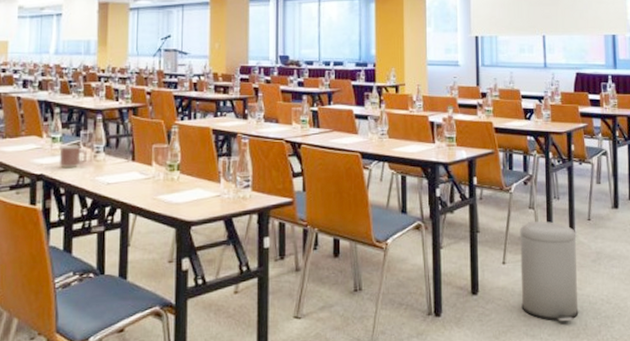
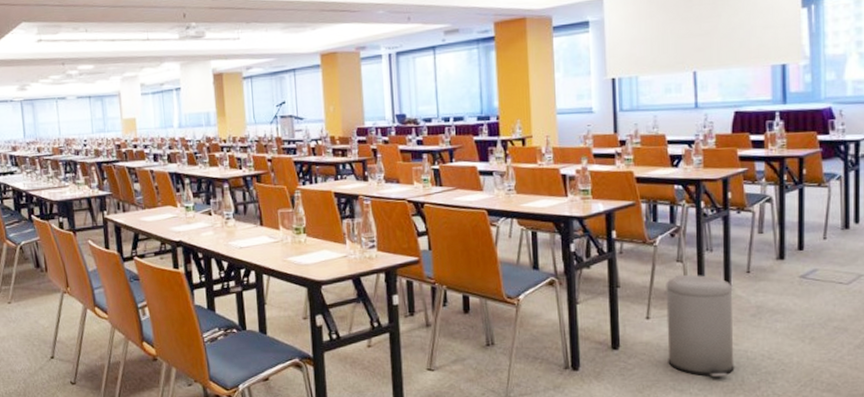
mug: present [59,144,88,169] -> none [193,212,220,235]

